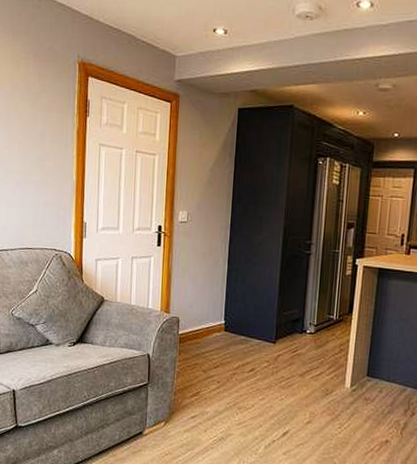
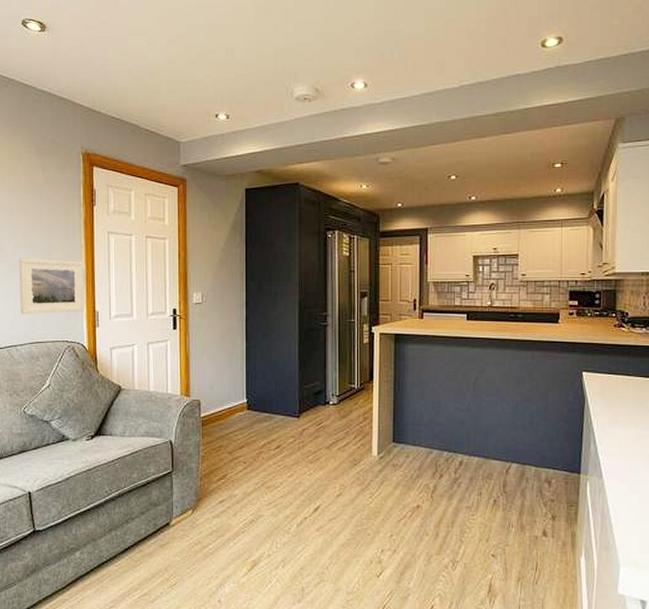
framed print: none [12,164,75,222] -> present [18,258,84,314]

